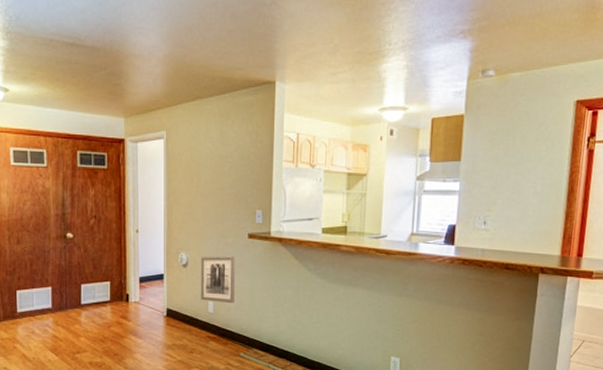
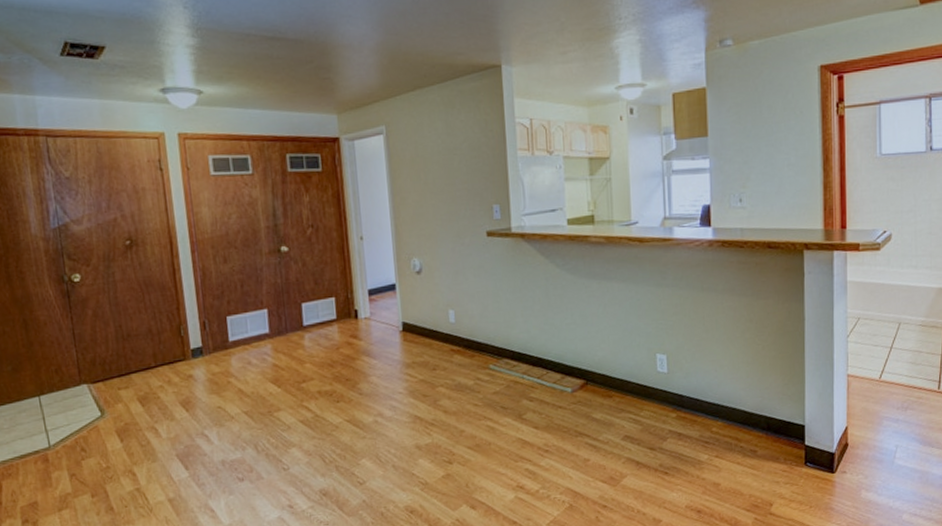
wall art: present [201,256,236,304] -> none [436,257,479,311]

